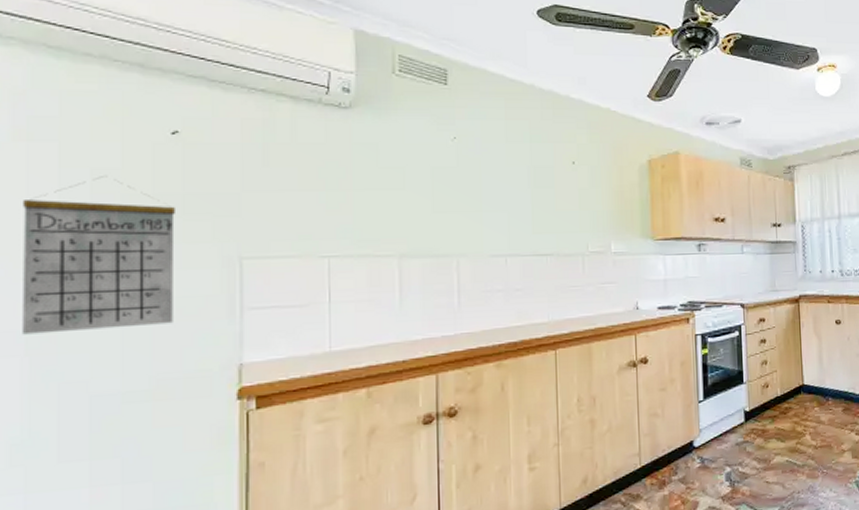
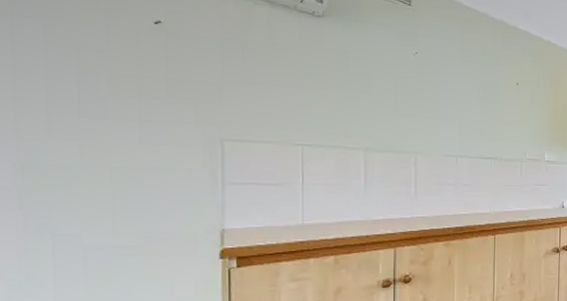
calendar: present [21,176,177,335] -> none [8,55,161,192]

